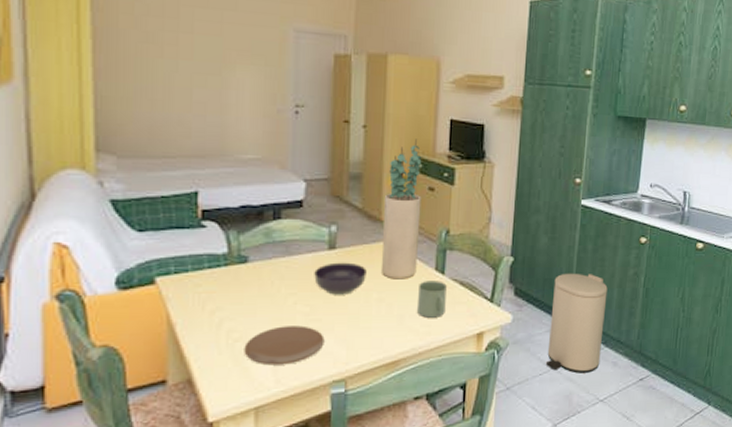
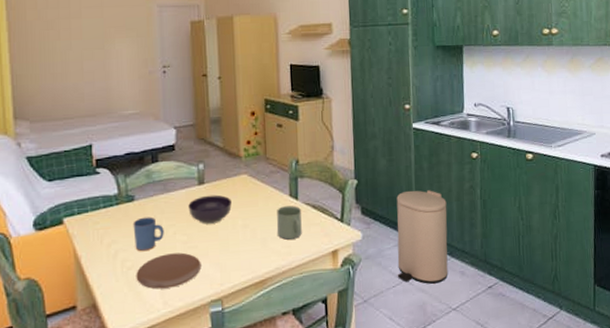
mug: none [244,282,282,321] -> present [133,217,164,251]
vase: present [380,138,422,280] -> none [241,84,274,207]

